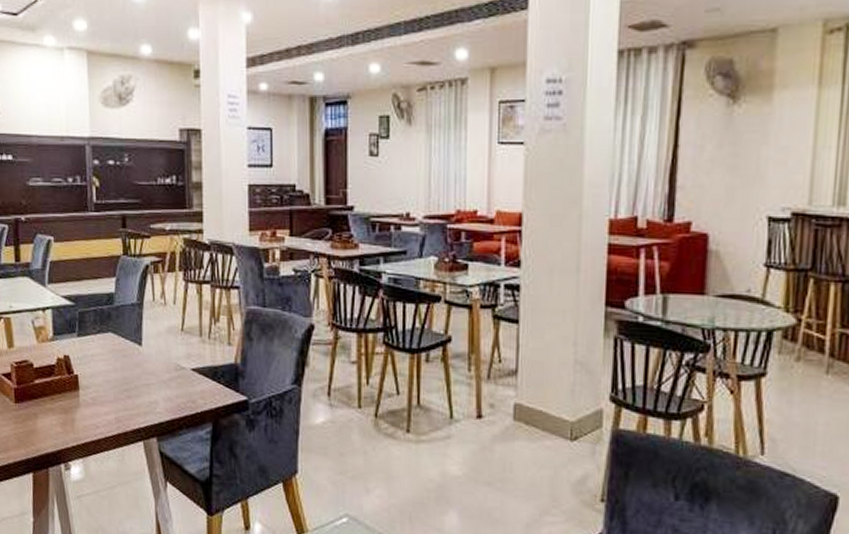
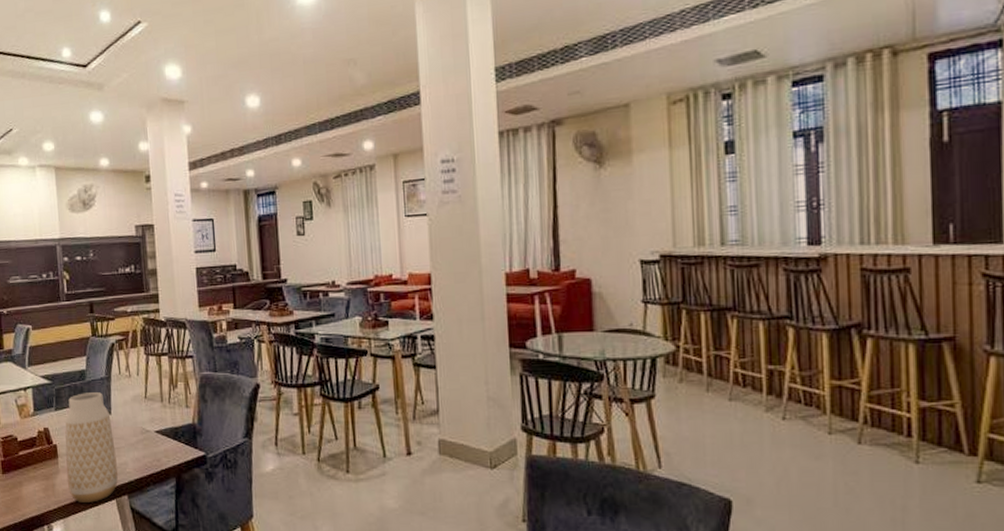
vase: none [88,319,148,444] -> present [65,392,119,504]

